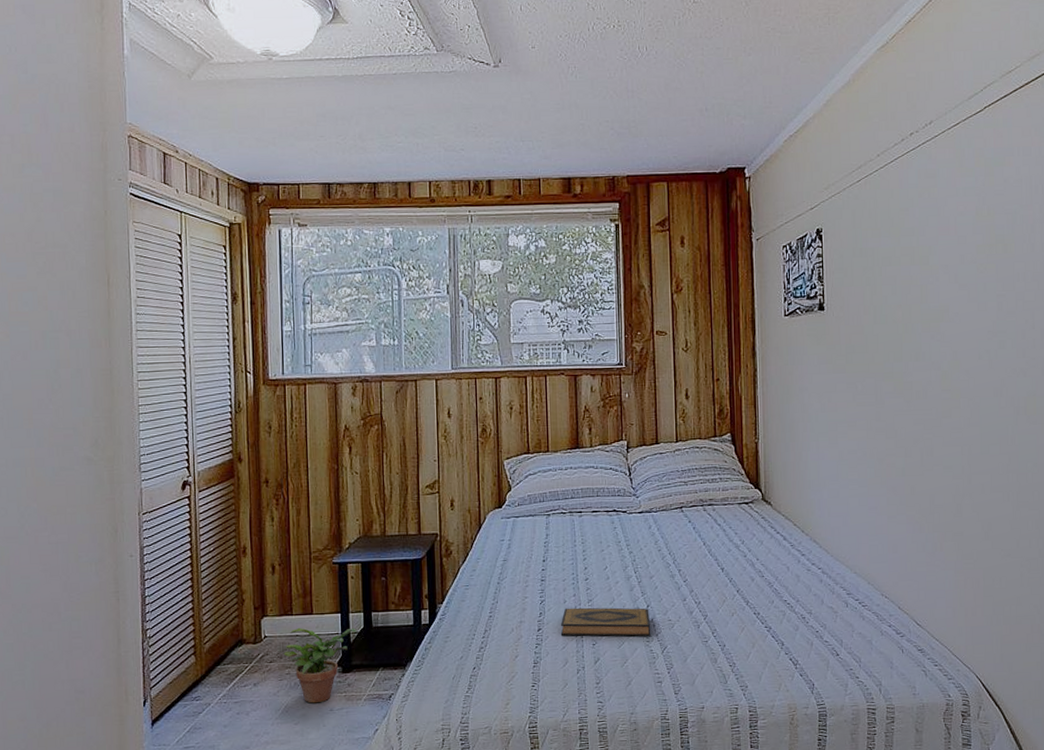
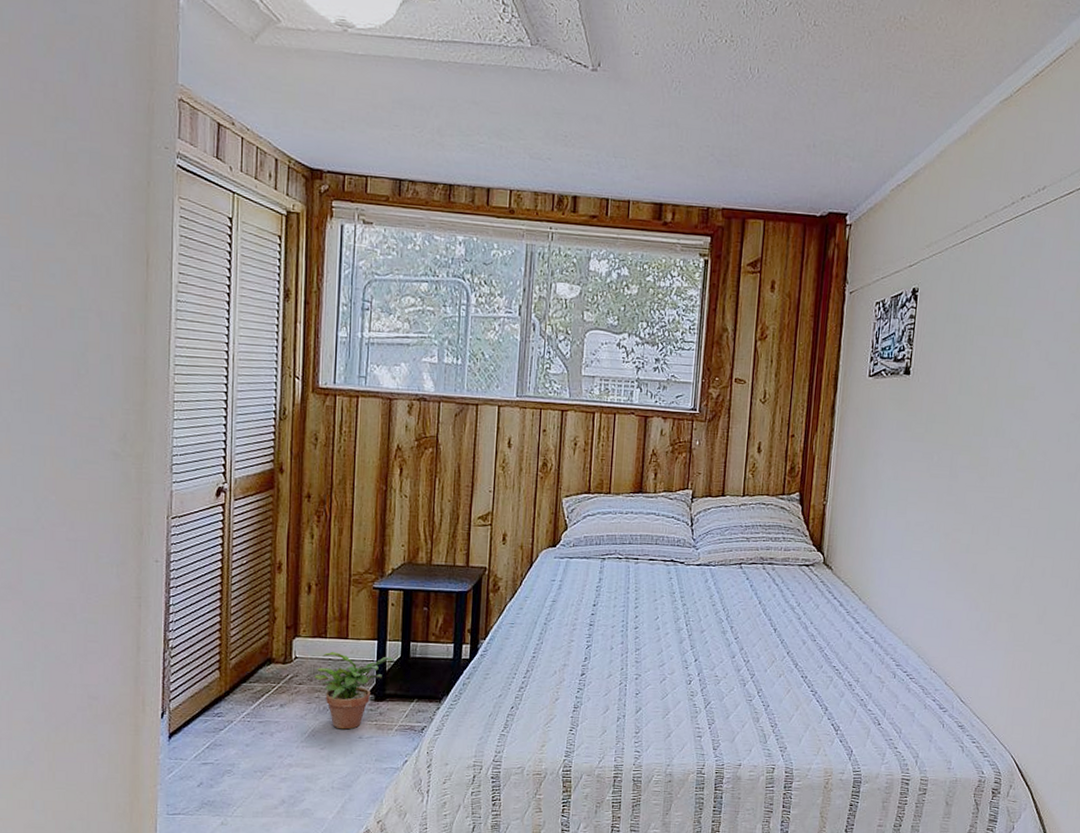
hardback book: present [560,607,651,637] -> none [604,655,697,691]

